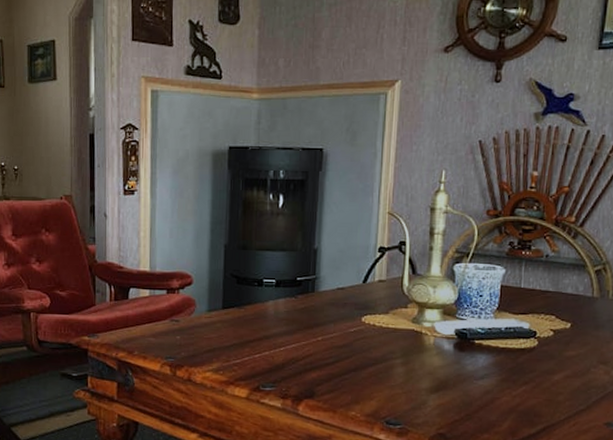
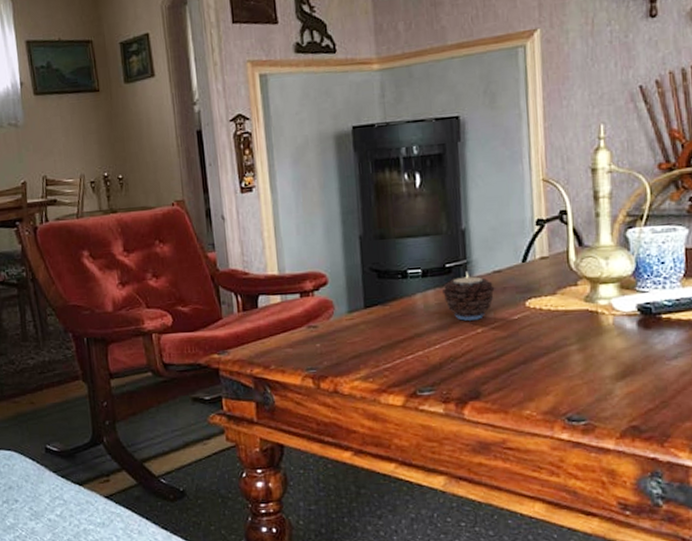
candle: none [292,285,337,329] -> present [442,271,495,321]

